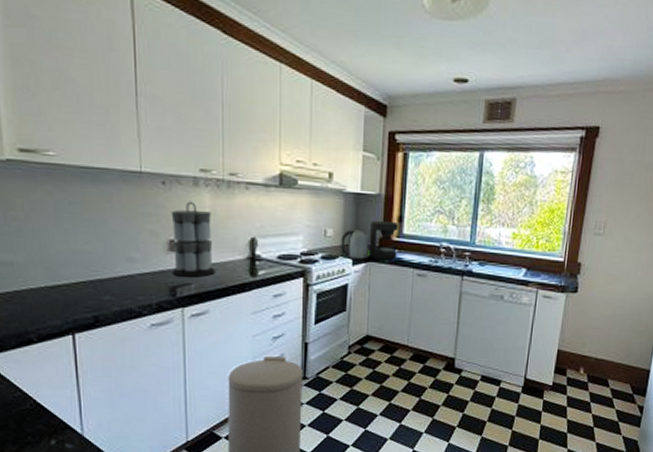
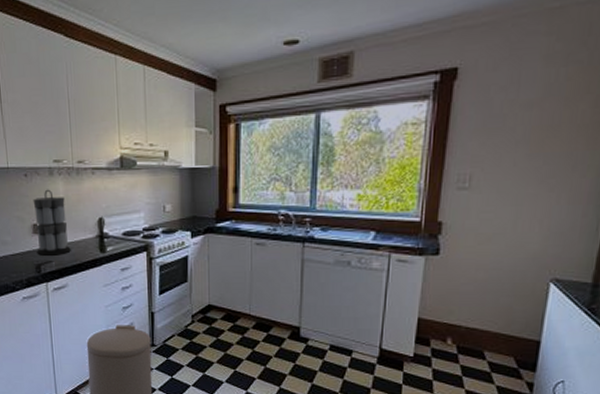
kettle: present [341,228,369,262] -> none [179,202,206,234]
coffee maker: present [368,220,398,260] -> none [205,192,234,231]

